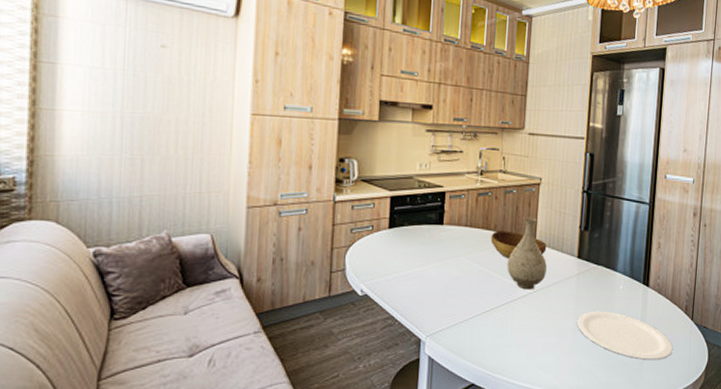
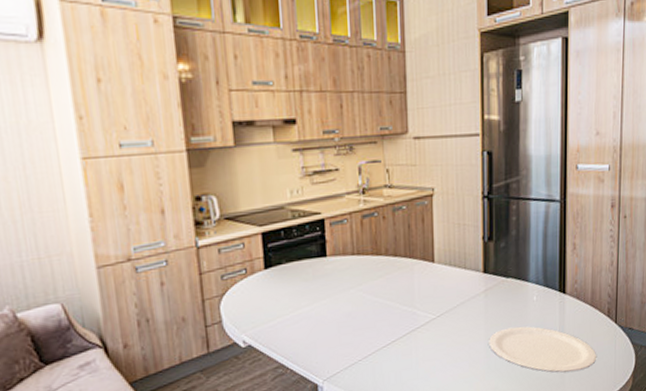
bowl: present [490,230,547,259] -> none [382,253,447,285]
vase: present [507,217,547,290] -> none [404,234,449,316]

